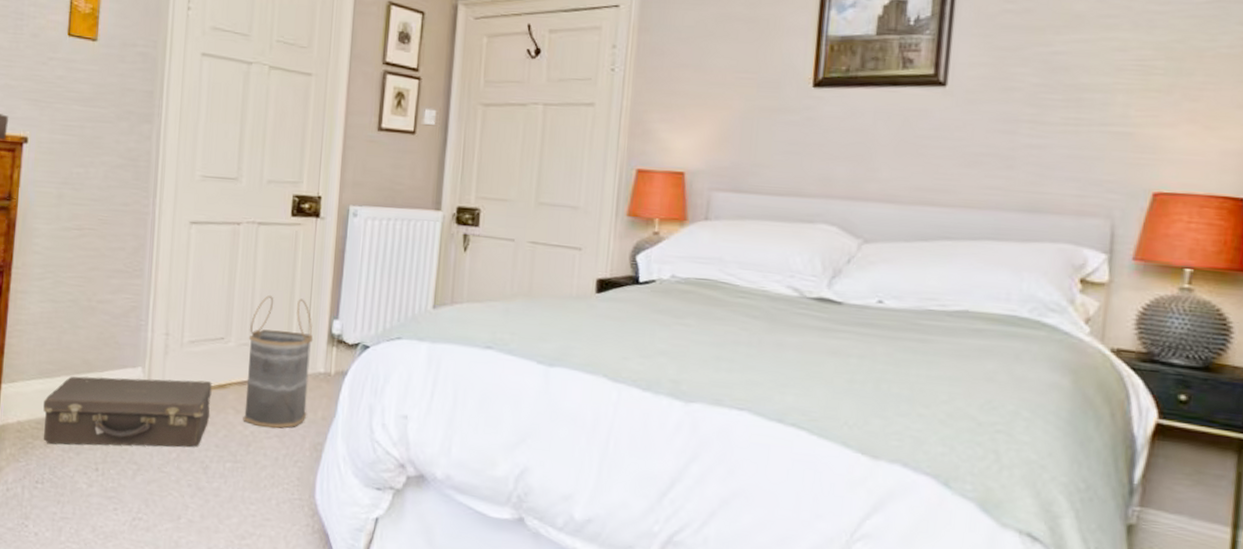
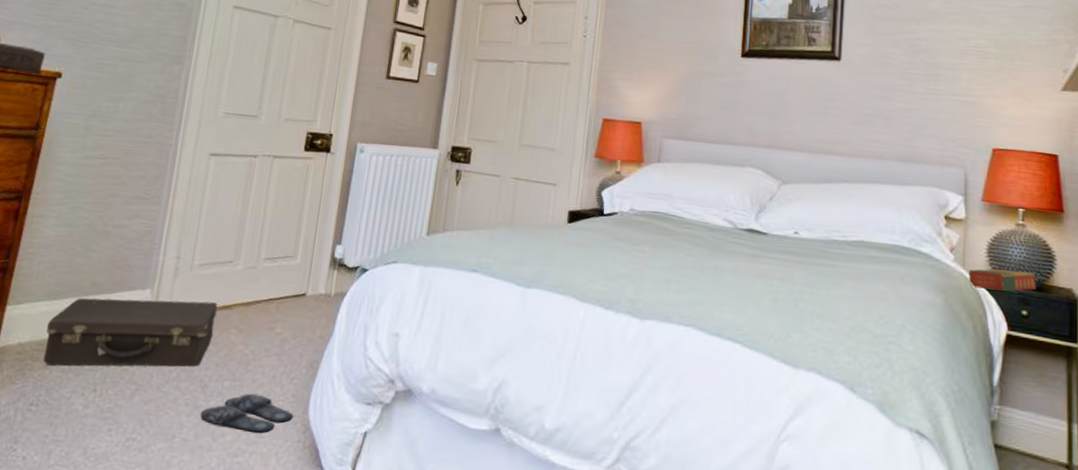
slippers: none [205,475,300,516] -> present [201,393,293,433]
basket: present [243,295,314,428] -> none [244,222,317,347]
book: none [1108,344,1202,371] -> present [969,269,1036,291]

